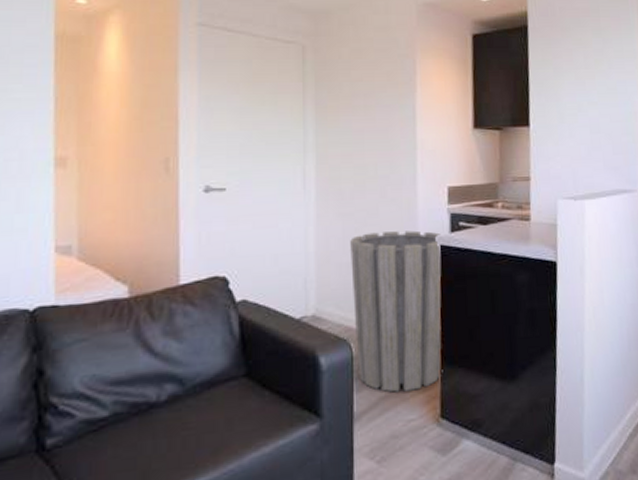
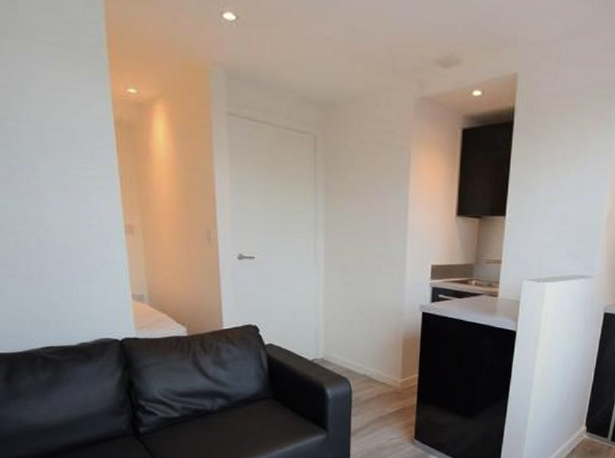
trash can: present [350,230,443,392] -> none [351,299,424,418]

